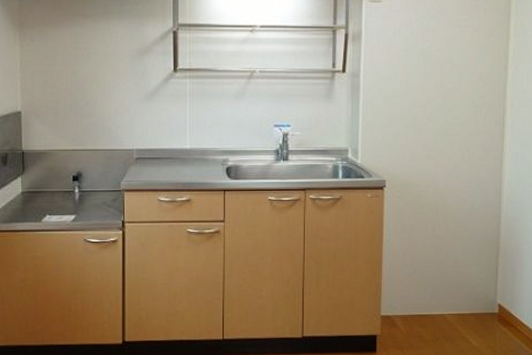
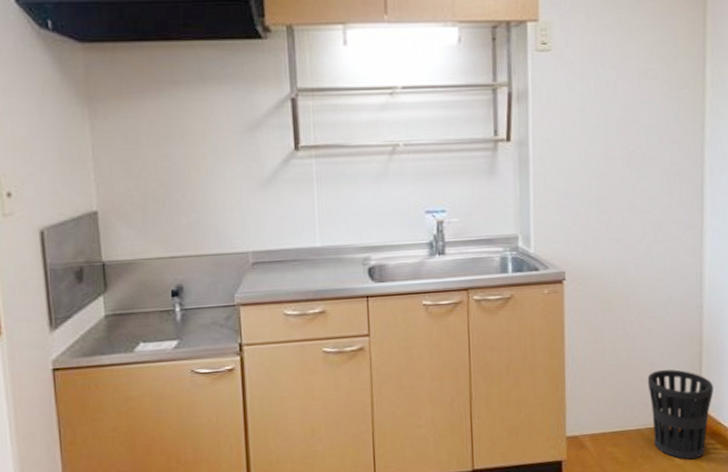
wastebasket: none [451,266,507,344] -> present [647,369,713,460]

